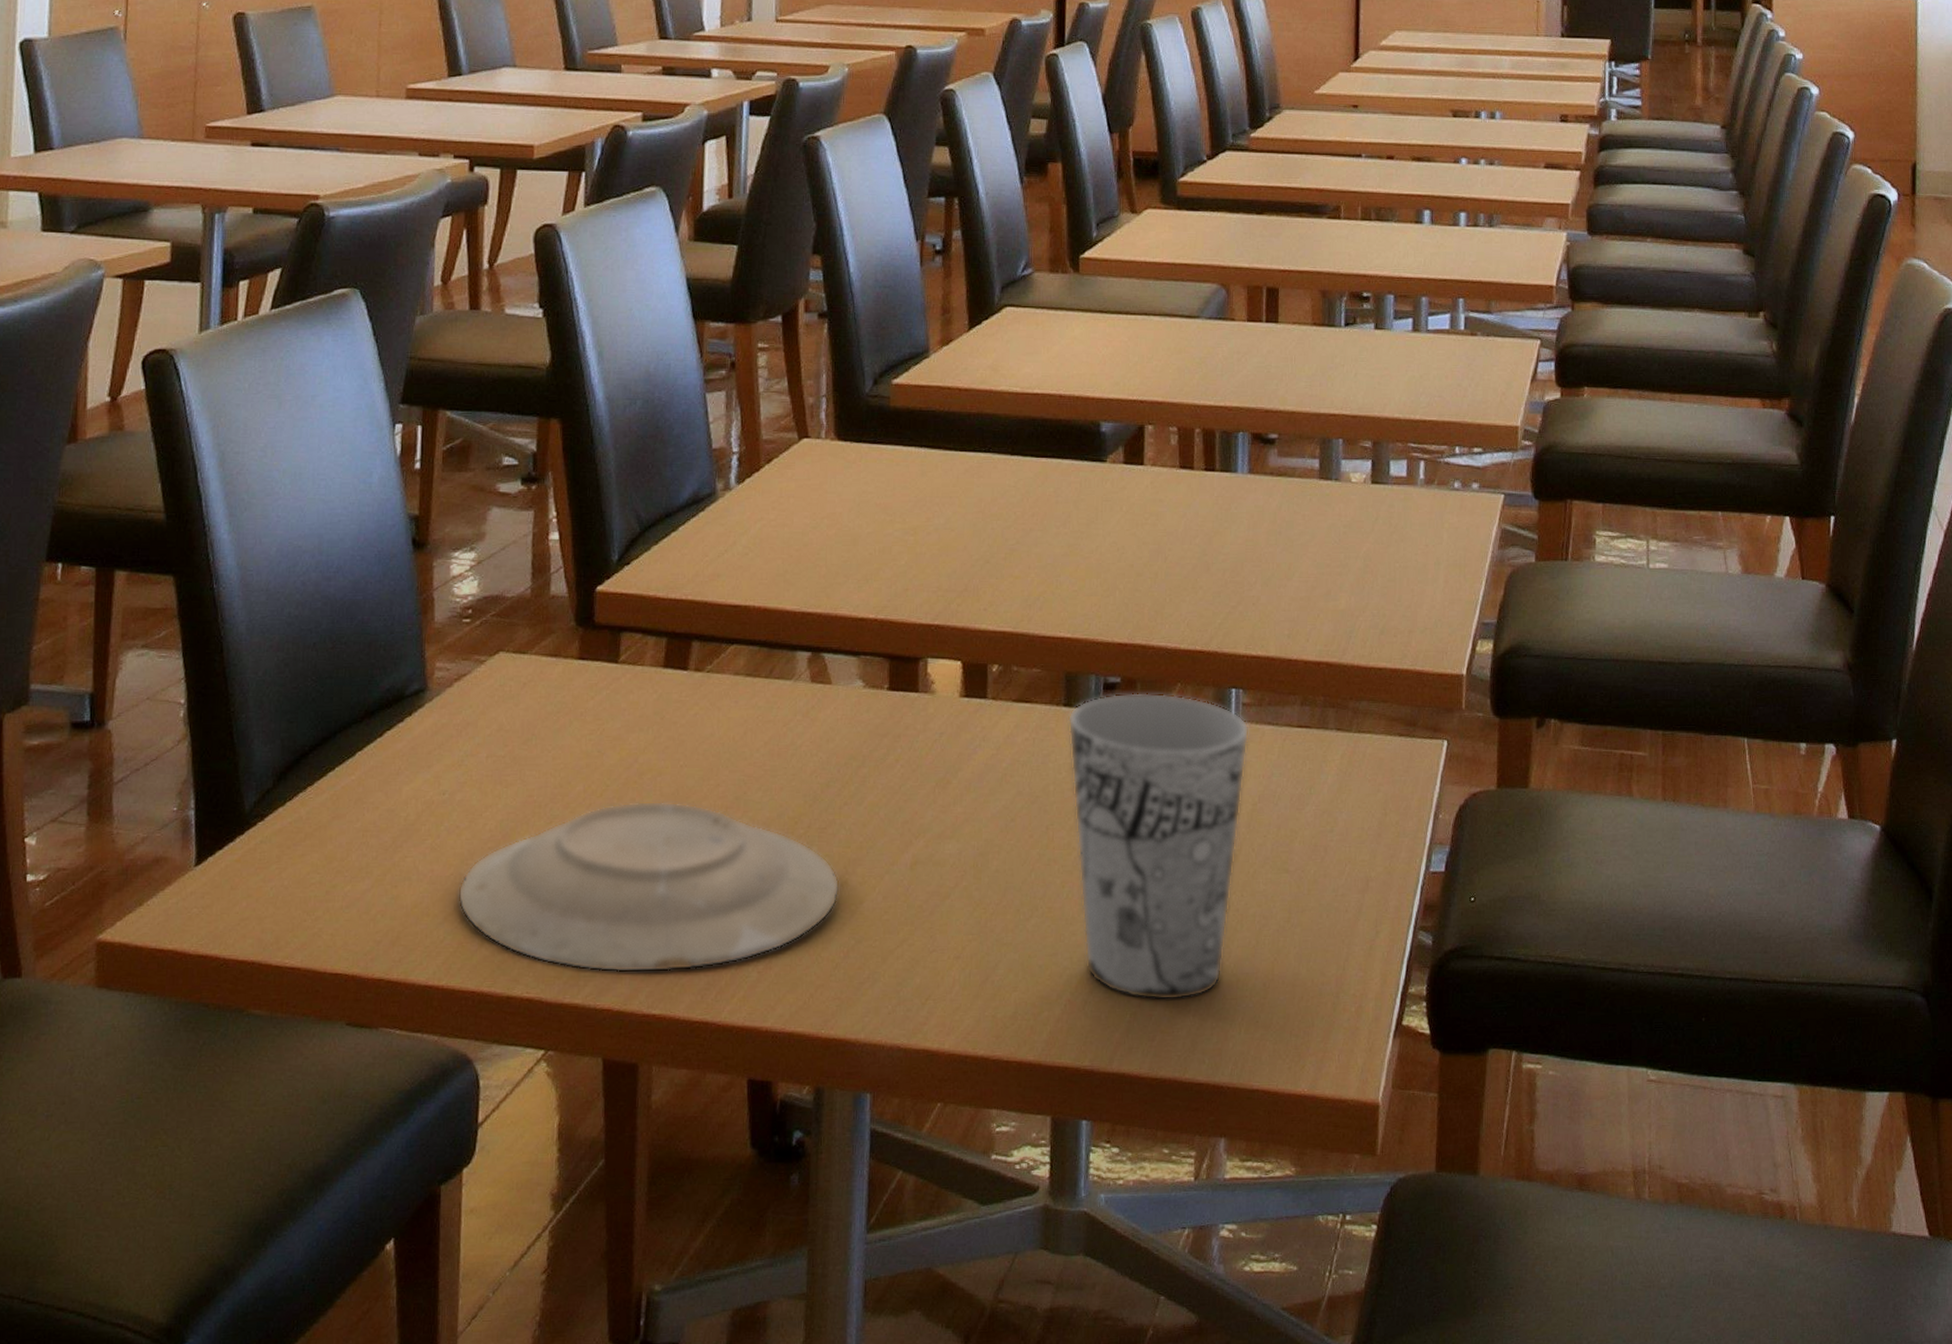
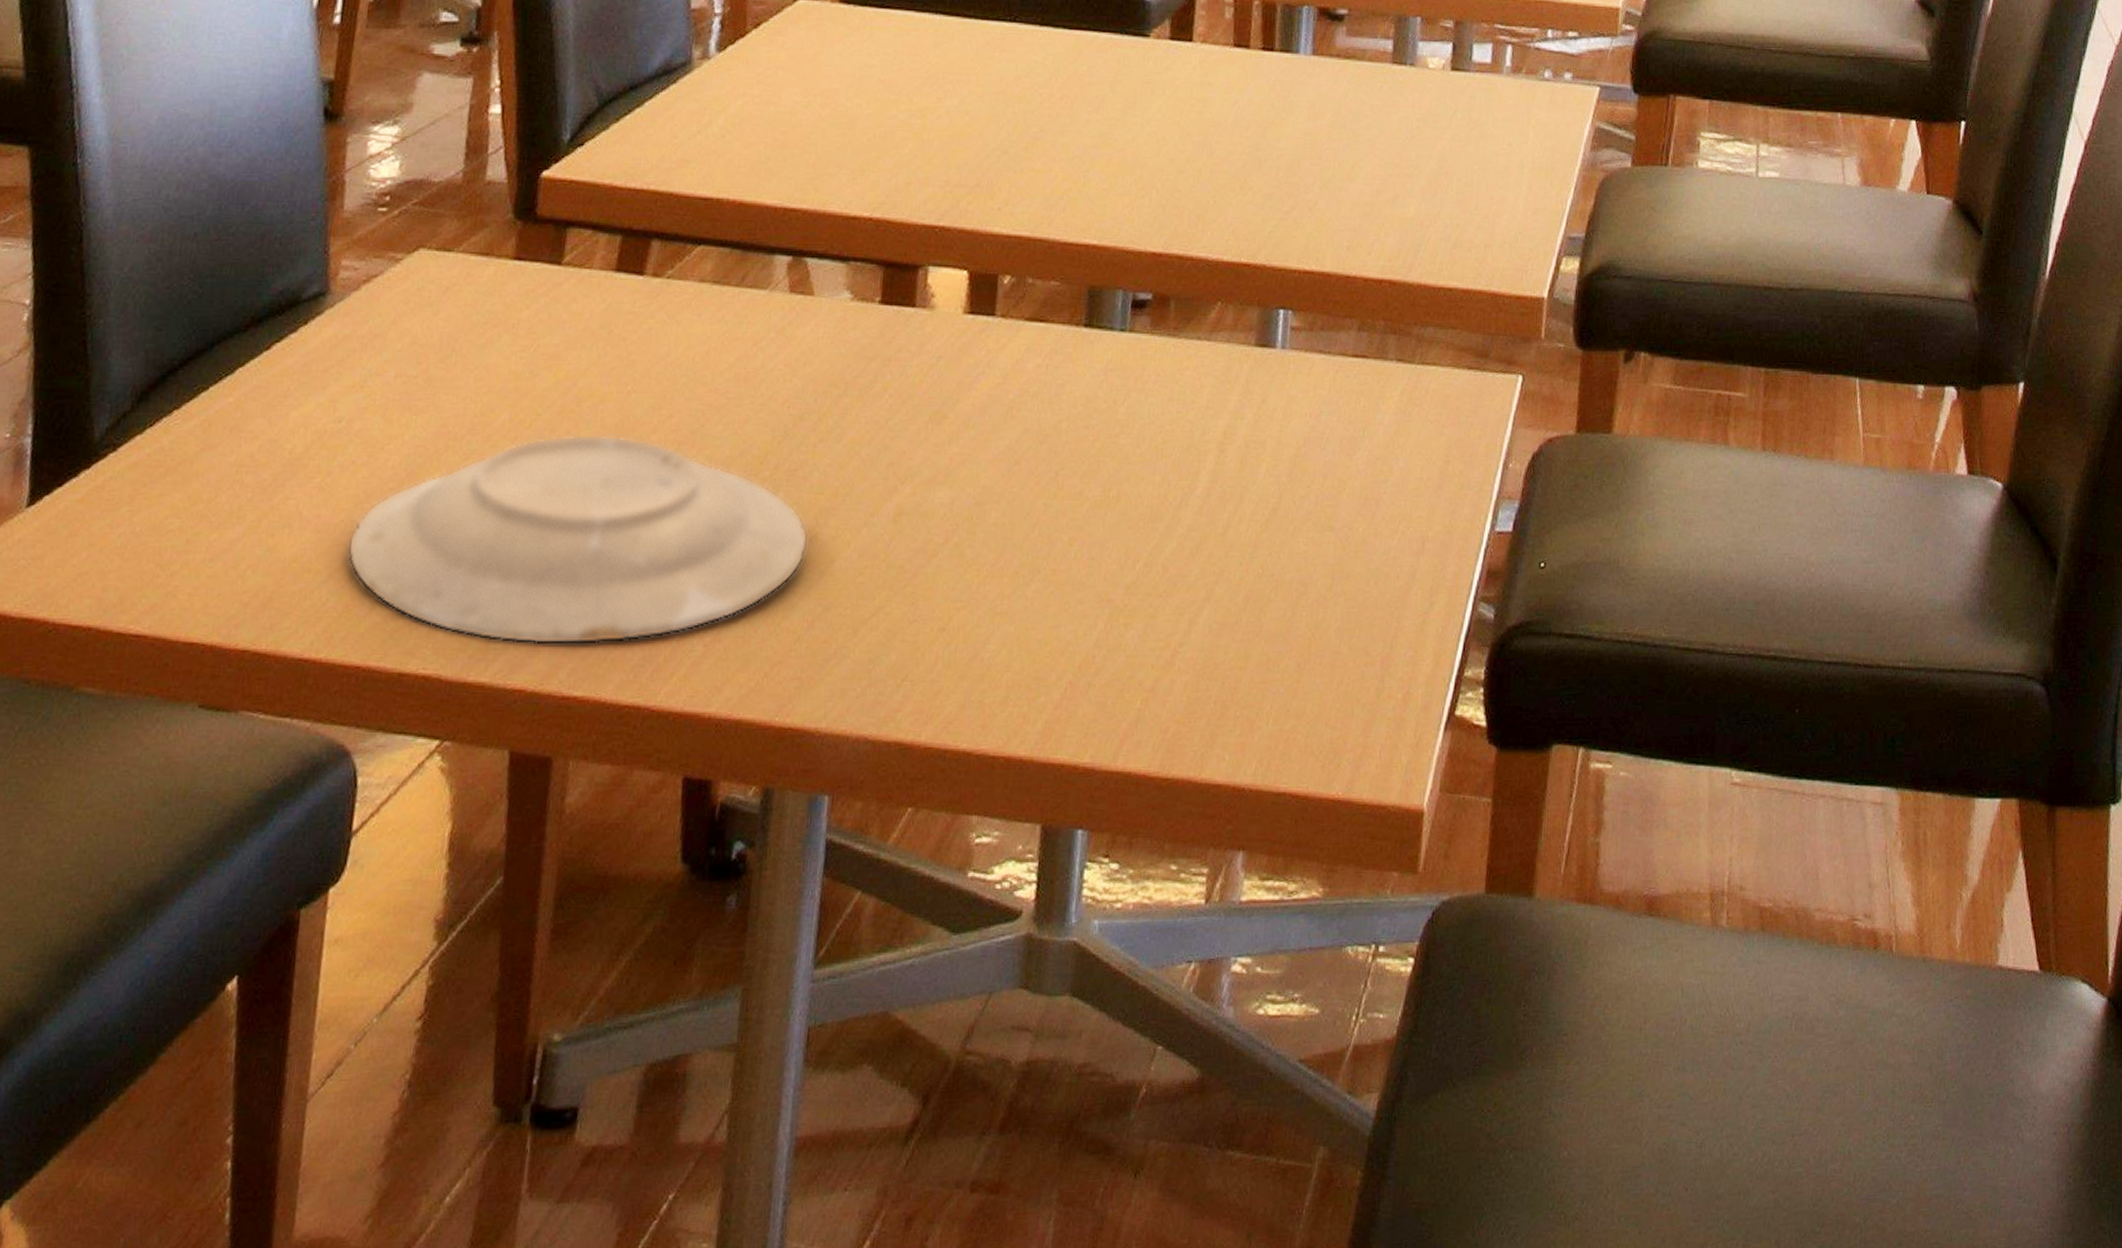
cup: present [1068,693,1249,1001] -> none [1088,312,1297,684]

